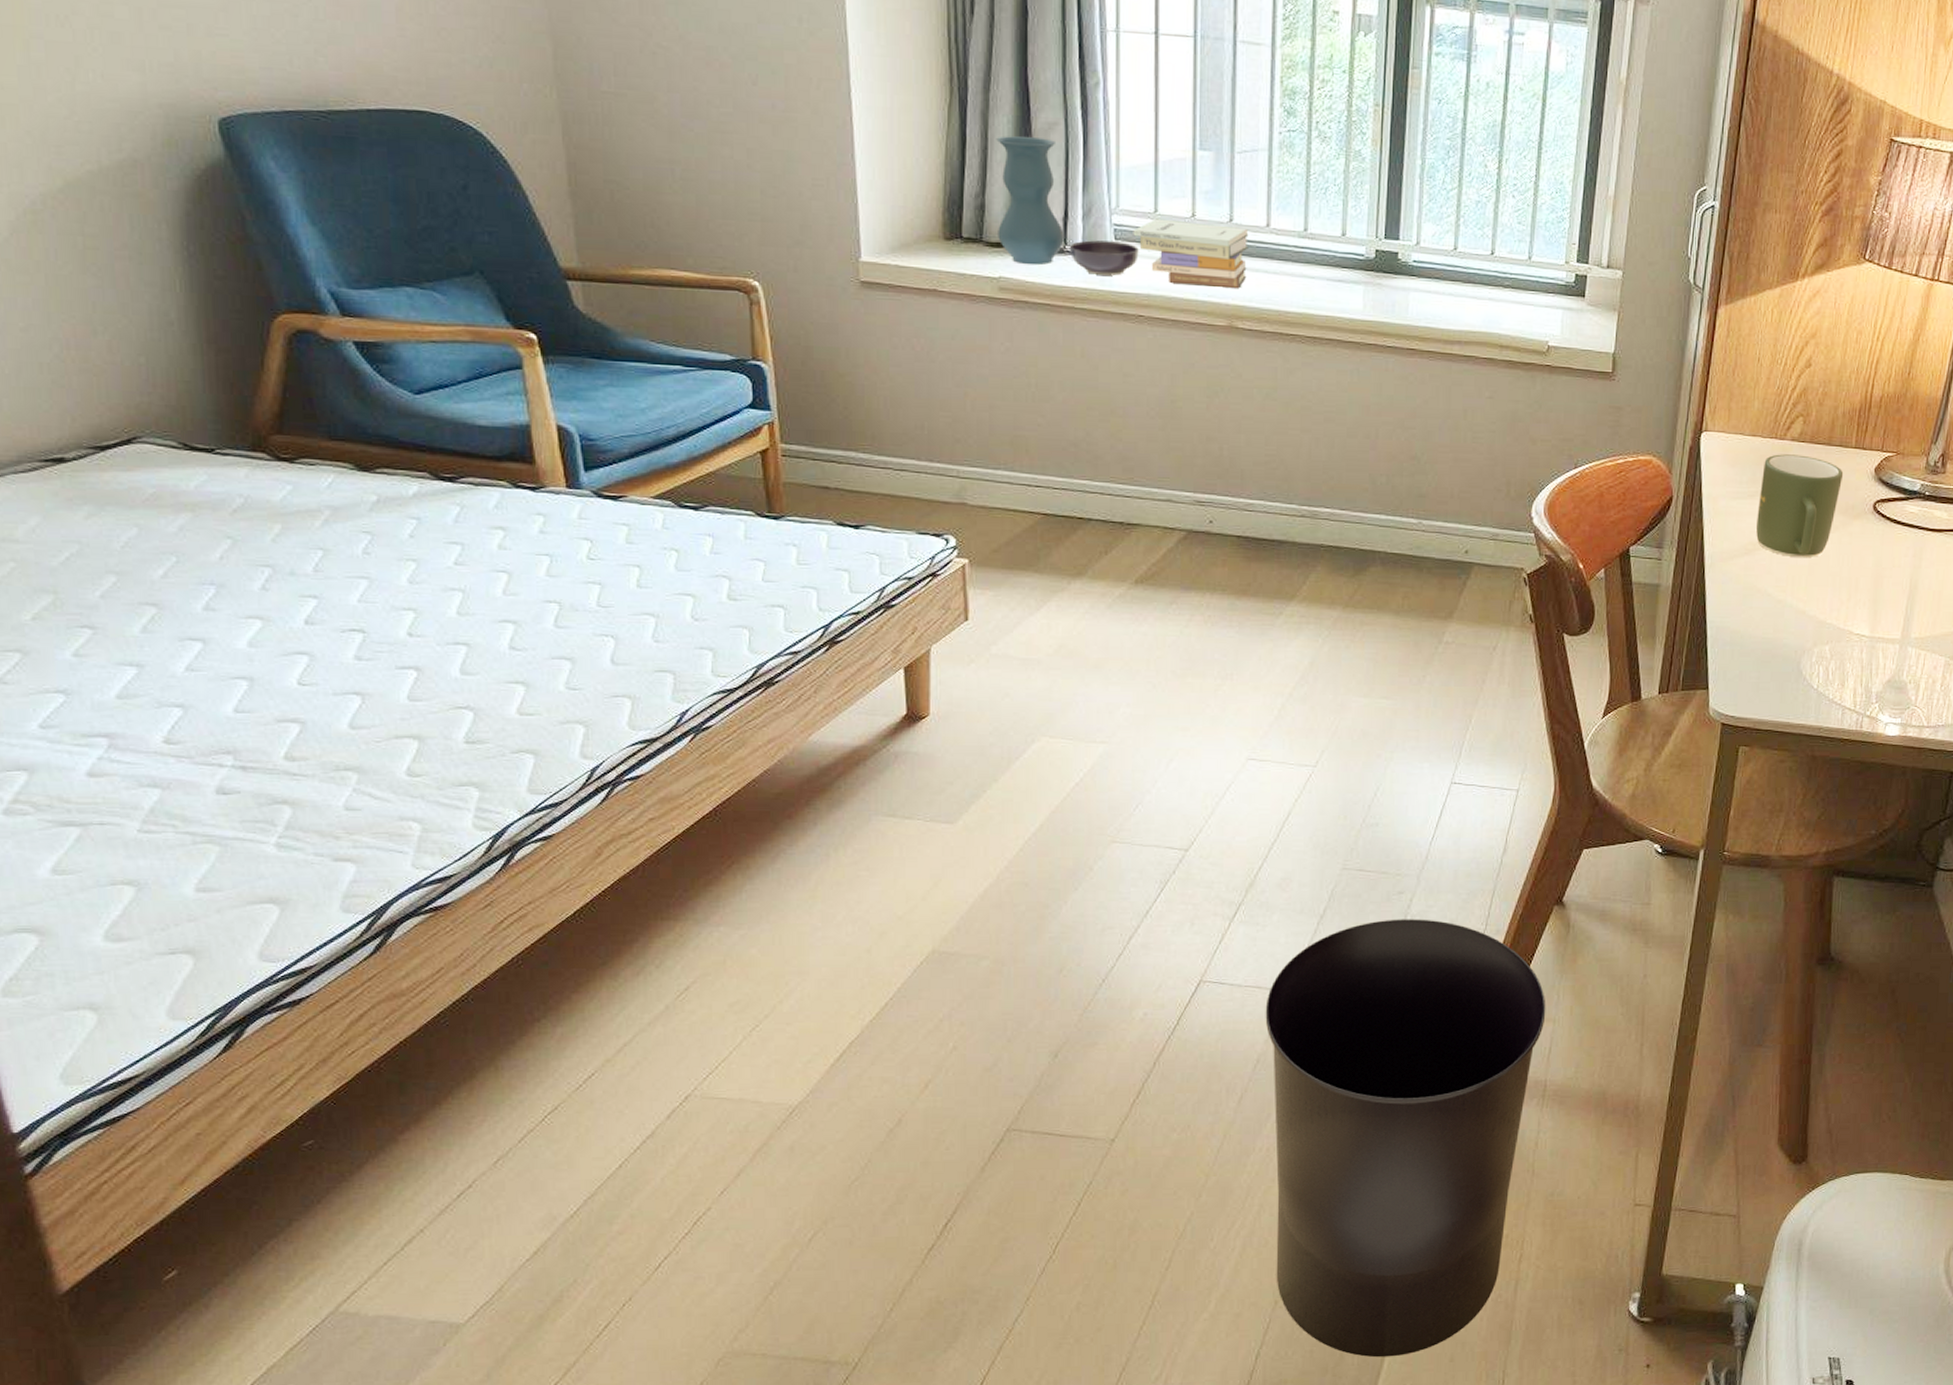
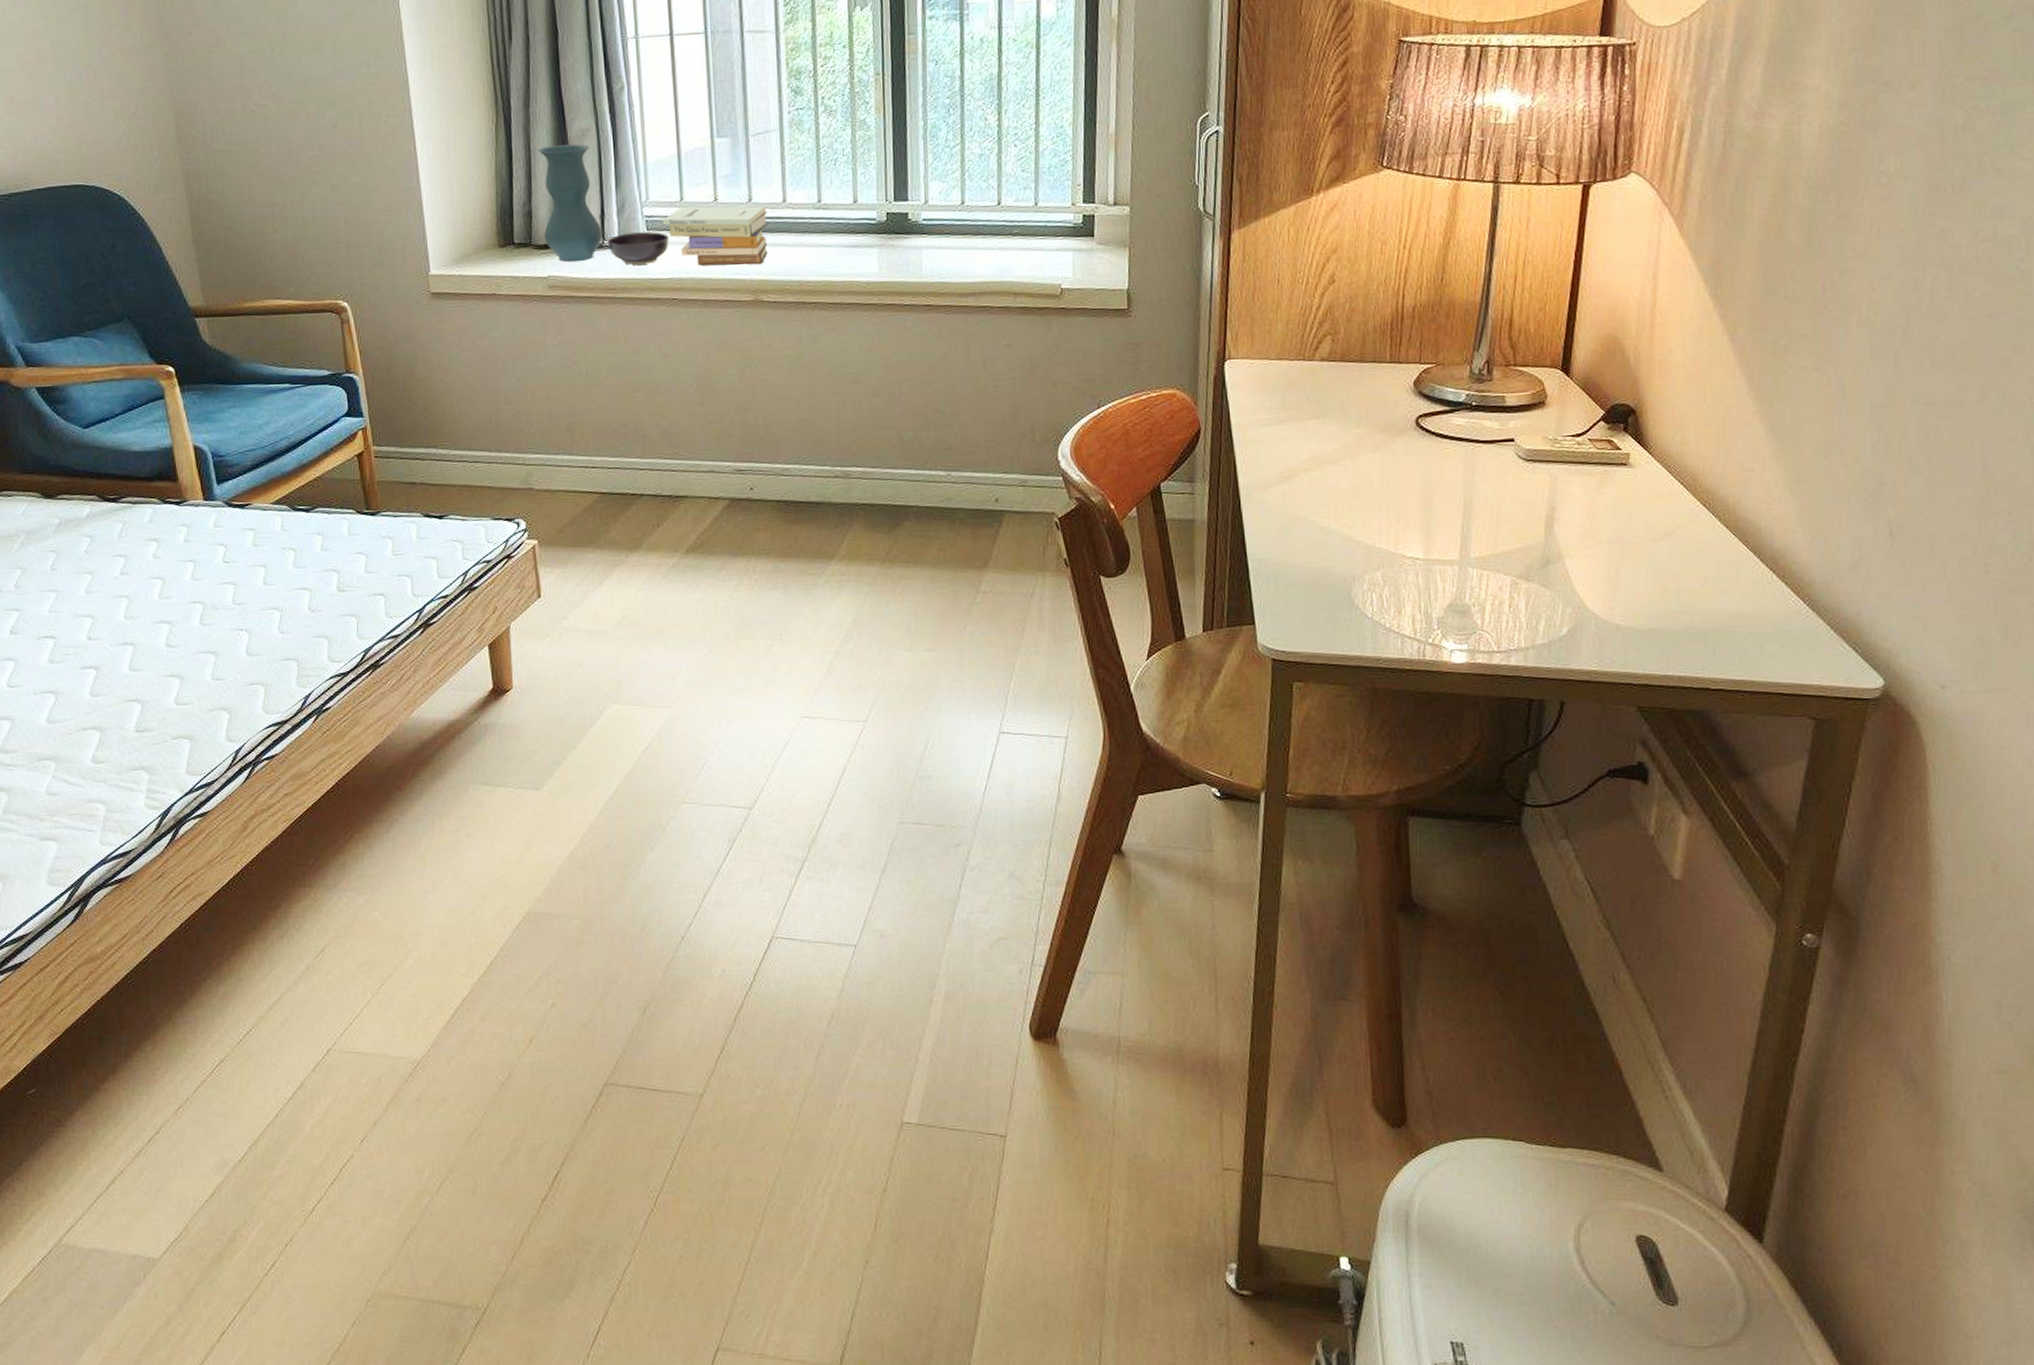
waste bin: present [1265,919,1546,1358] -> none [835,871,1114,1323]
mug: present [1756,454,1844,558] -> none [1291,375,1380,482]

